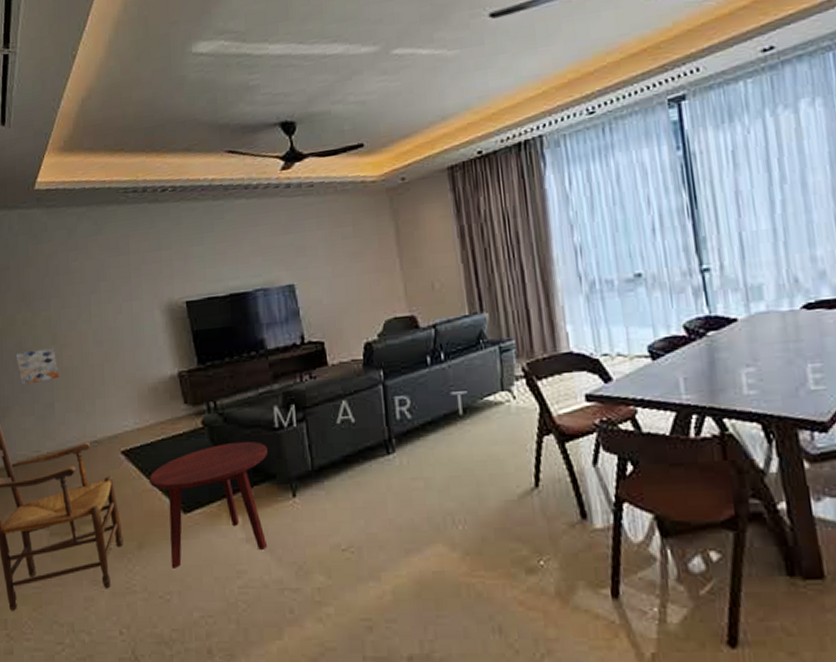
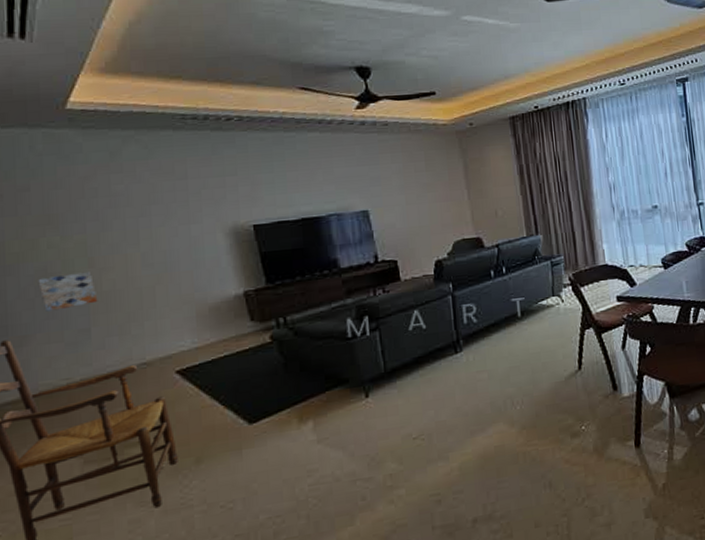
side table: present [150,441,268,569] -> none [210,351,340,478]

